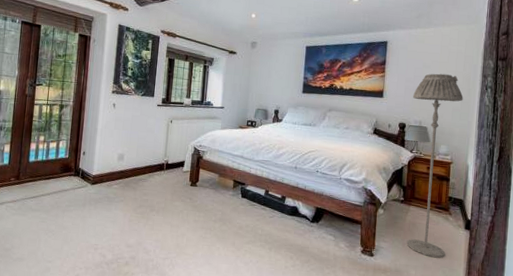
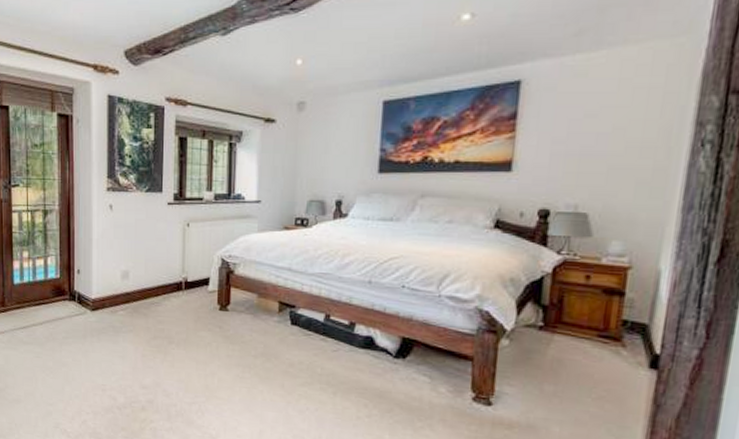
floor lamp: present [407,73,463,258] -> none [547,125,657,411]

